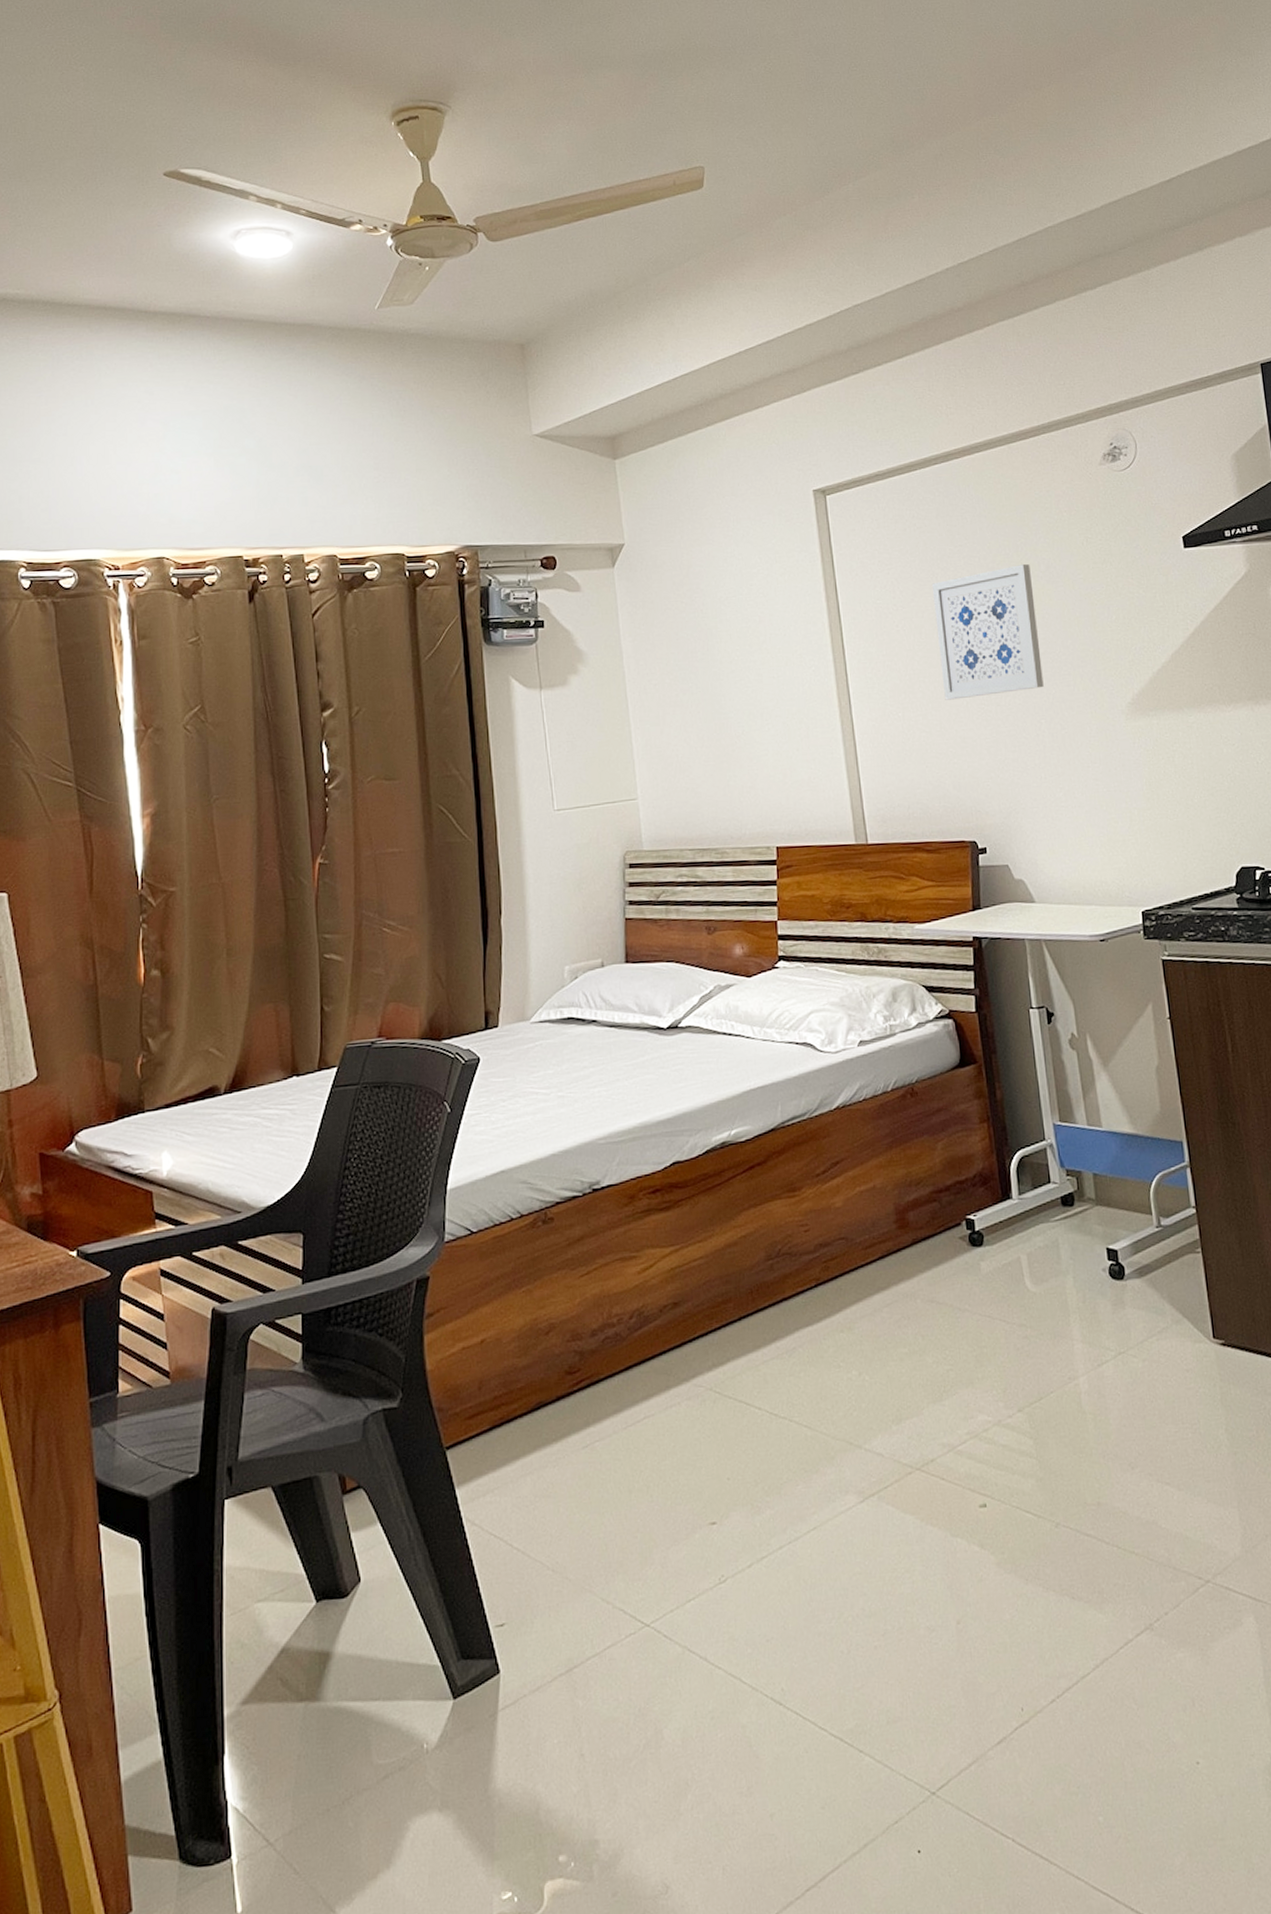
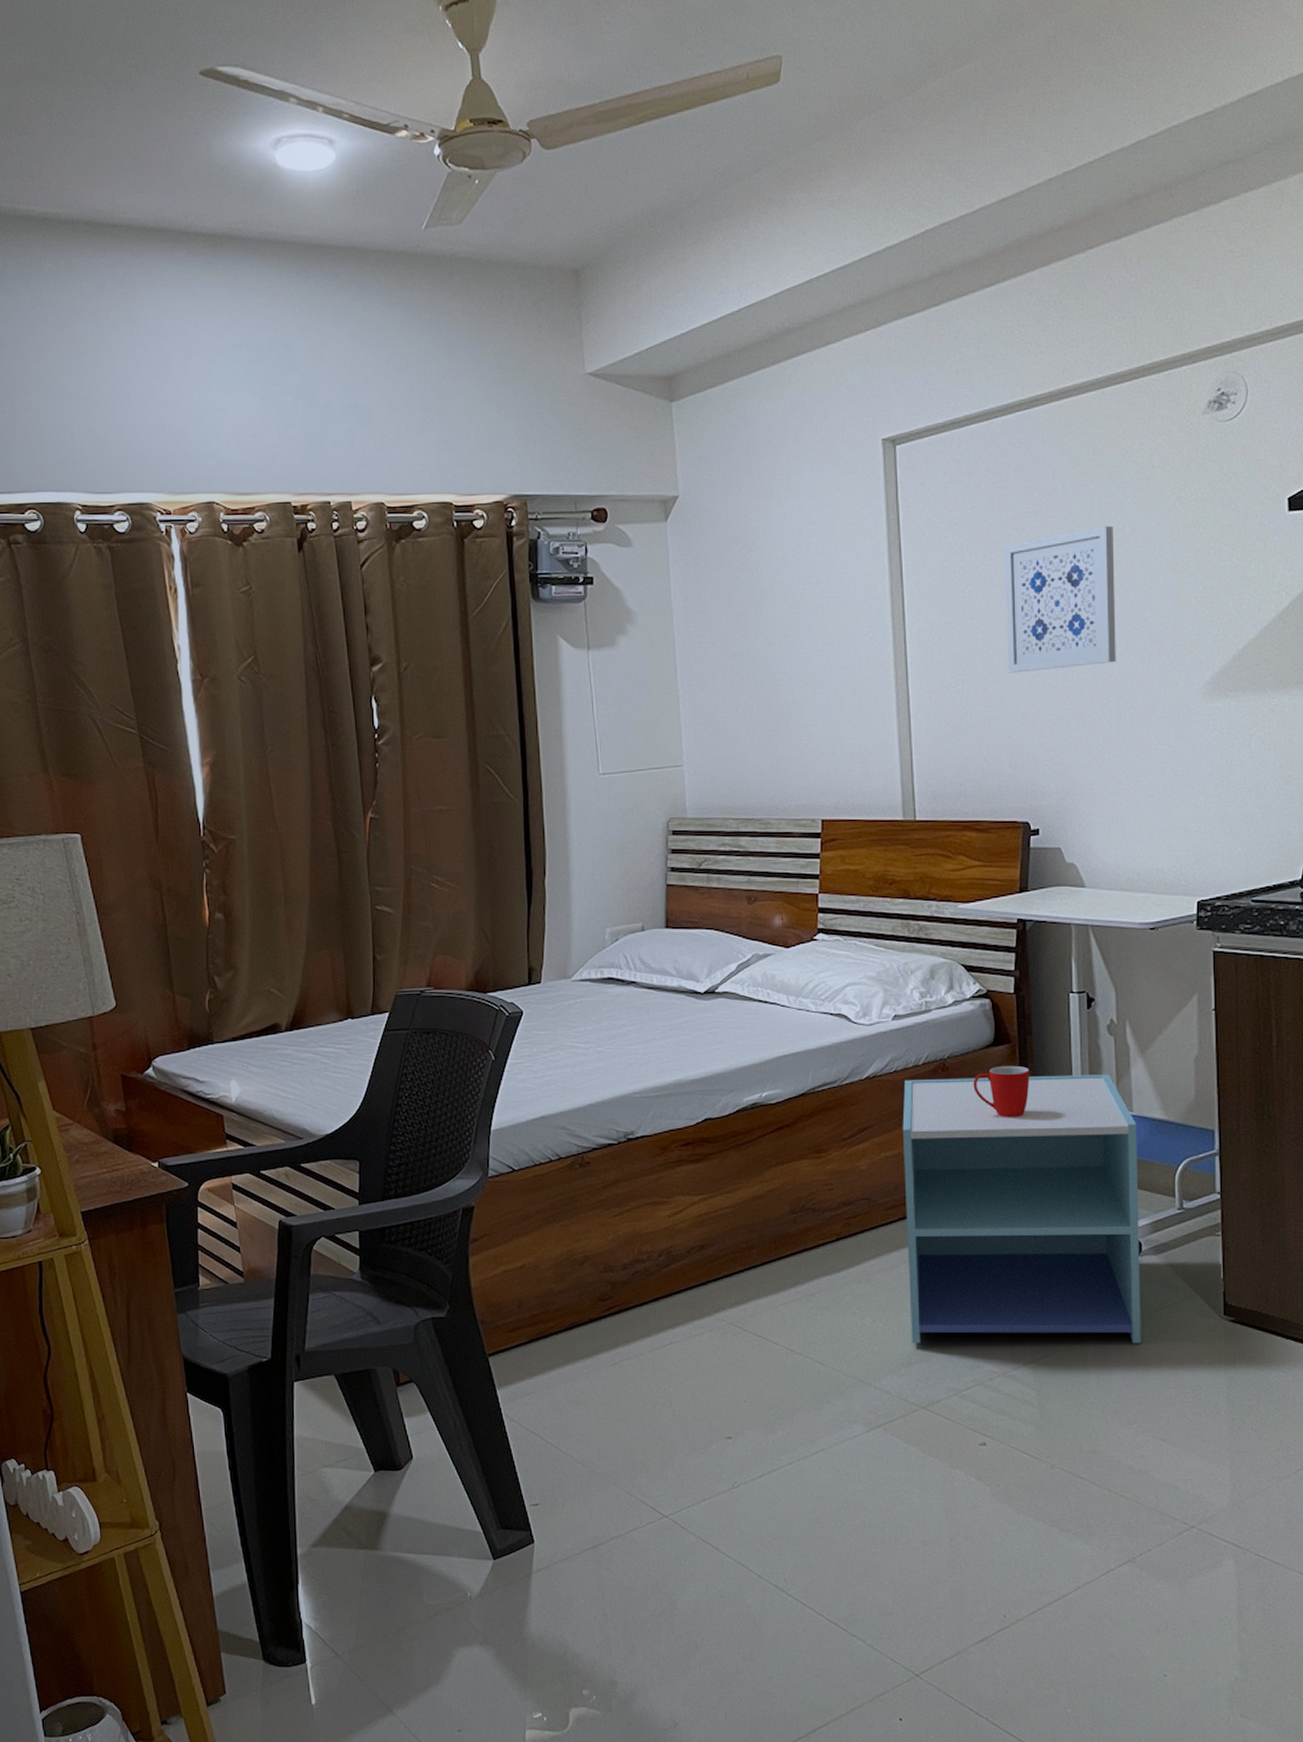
nightstand: none [874,1090,1135,1396] -> present [902,1074,1141,1344]
mug: none [943,1086,999,1141] -> present [973,1065,1030,1117]

